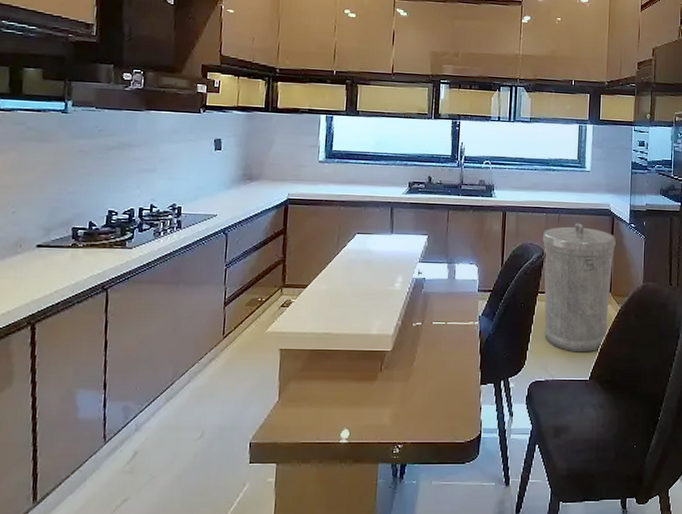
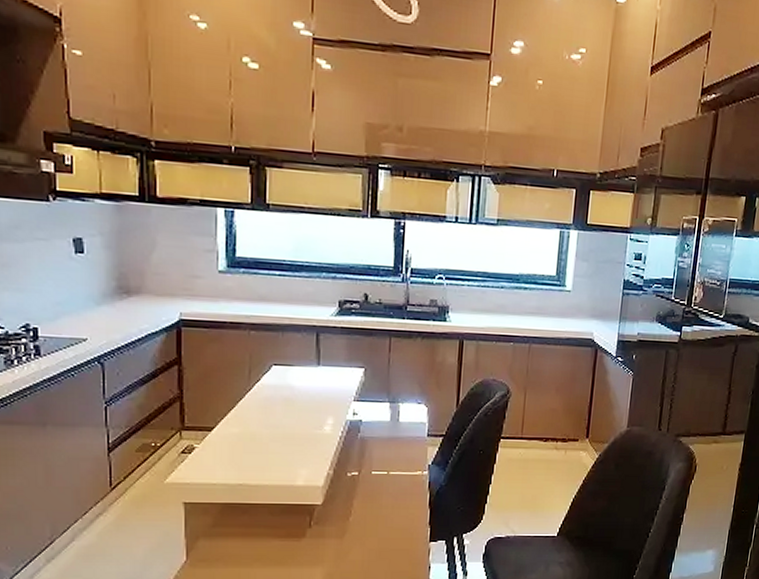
trash can: present [542,223,617,353] -> none [507,355,599,506]

